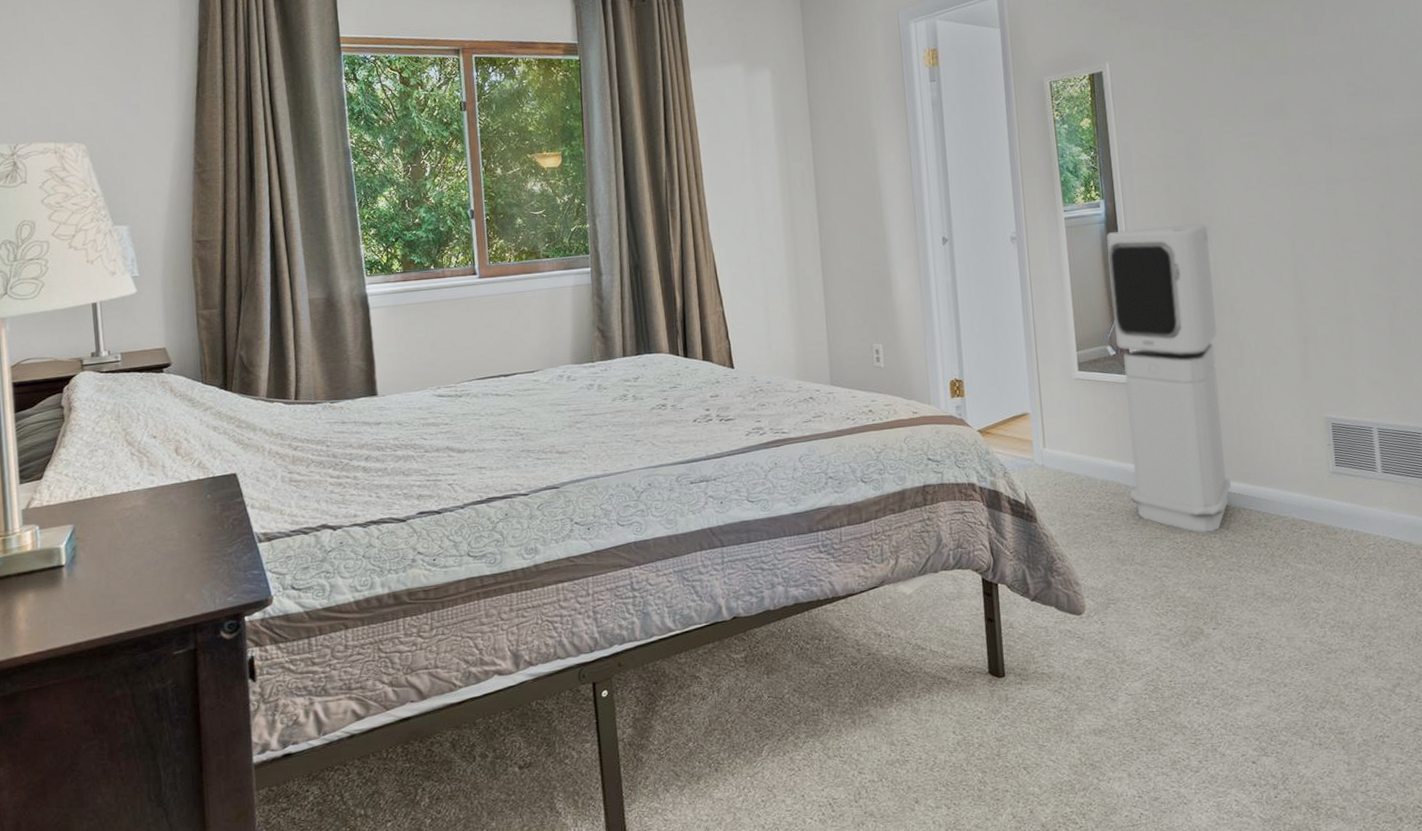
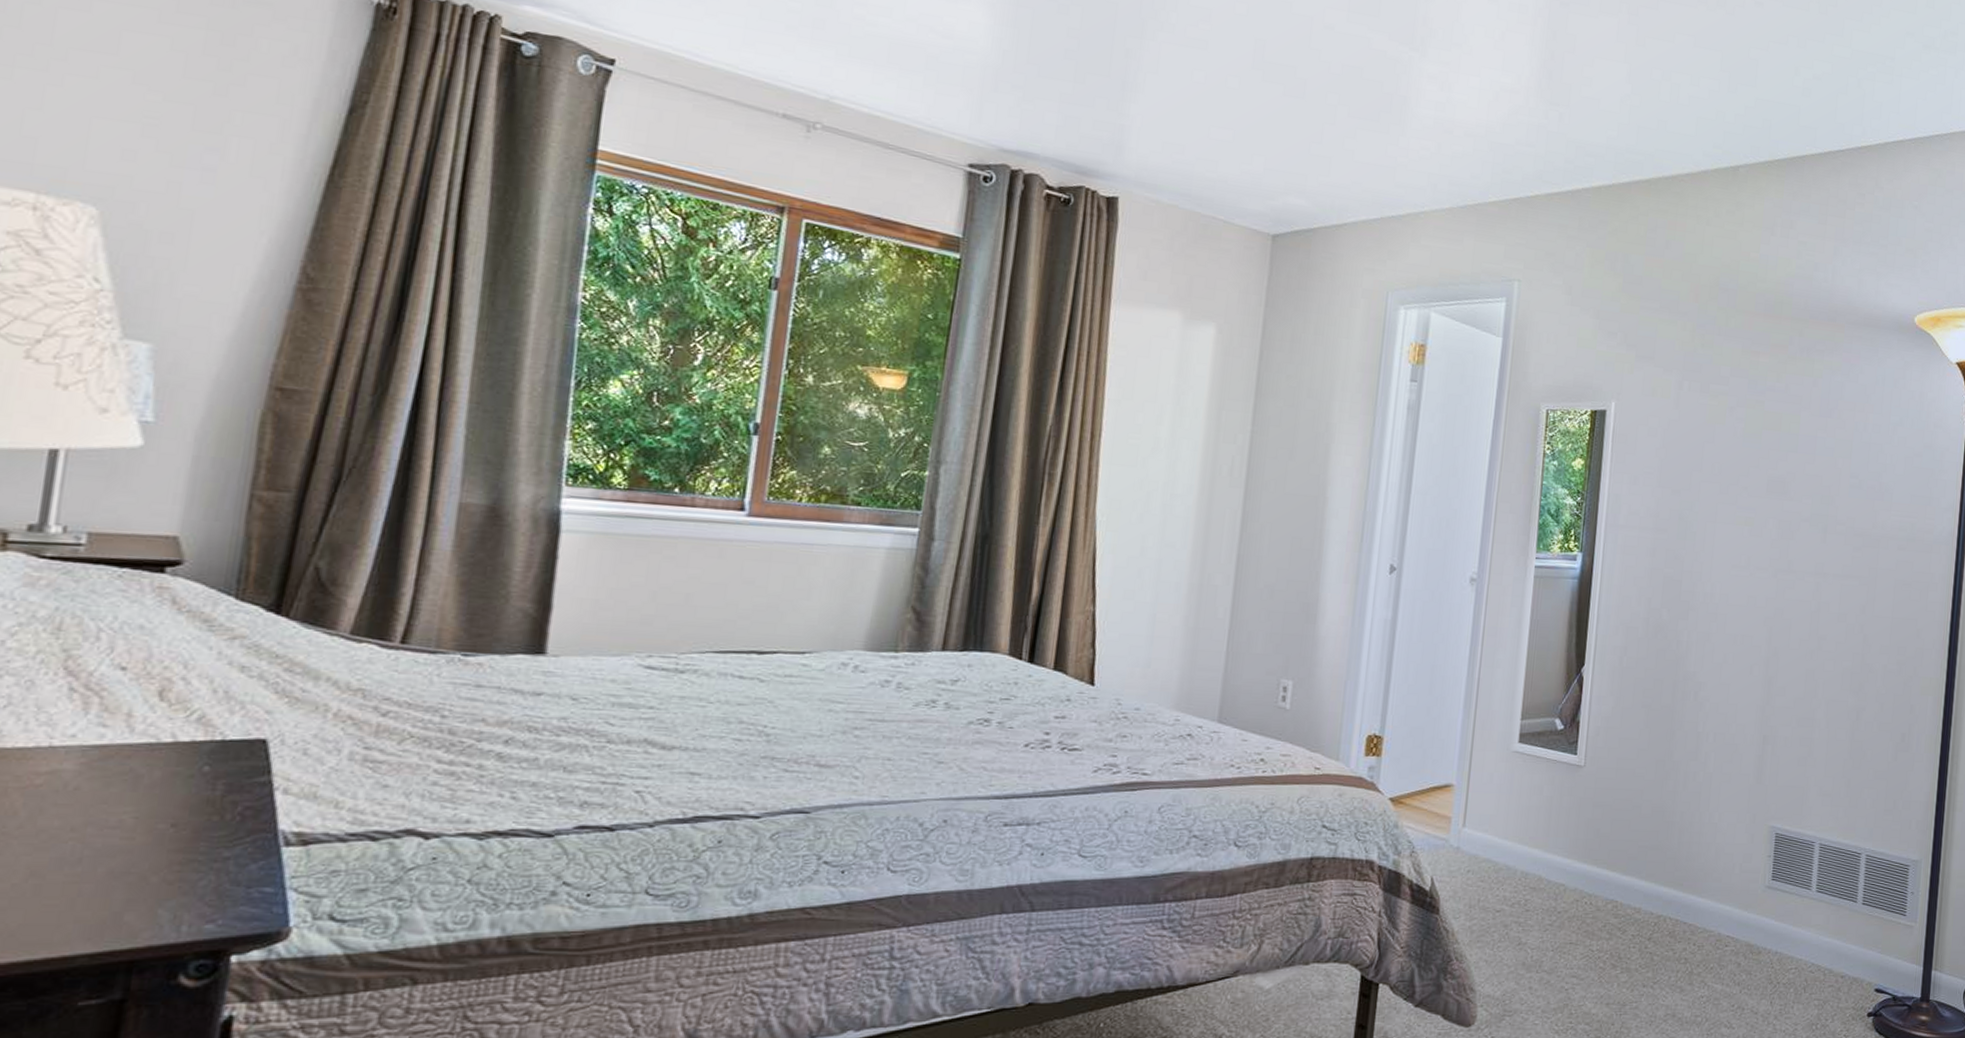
air purifier: present [1106,223,1232,533] -> none [1550,590,1687,942]

